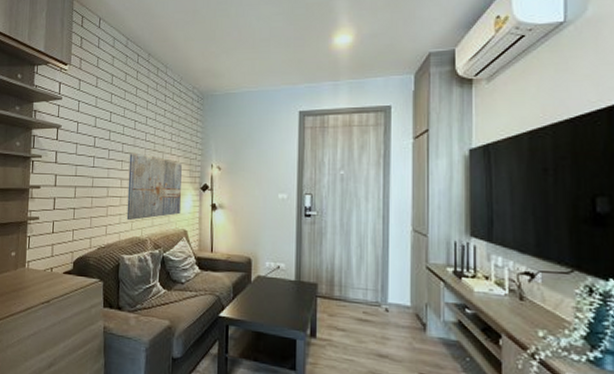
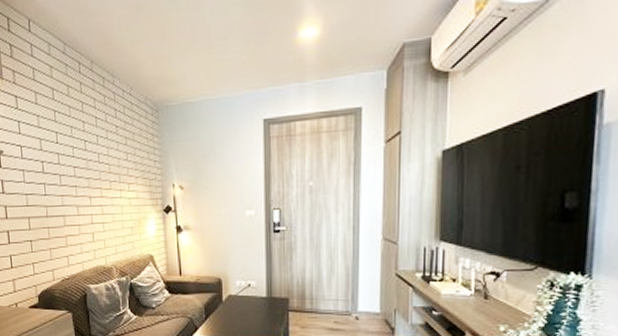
wall art: present [126,152,182,221] -> none [83,176,145,250]

